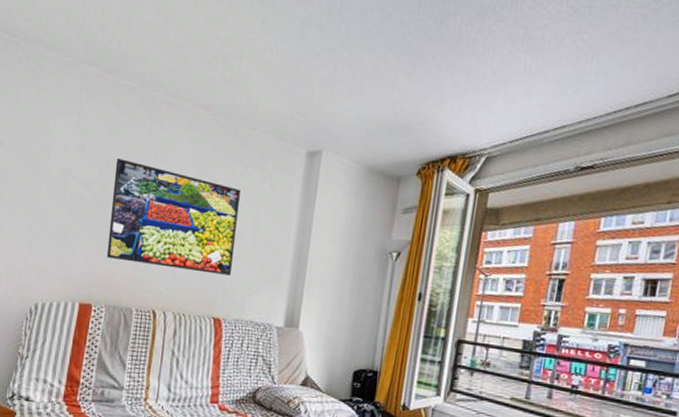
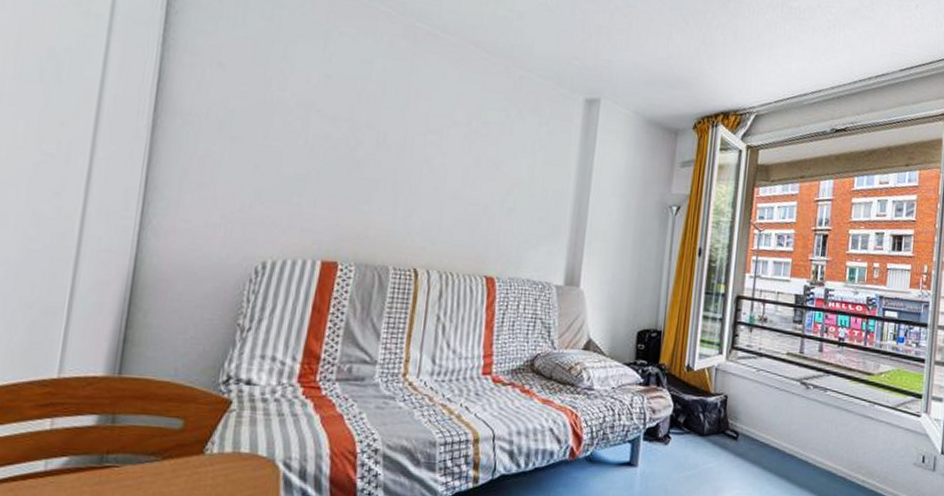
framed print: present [106,157,242,275] -> none [357,92,516,229]

